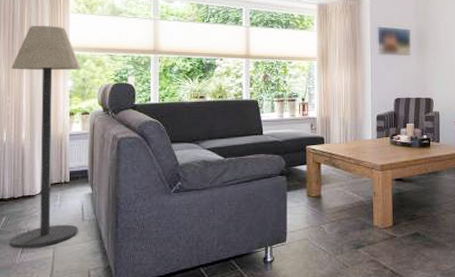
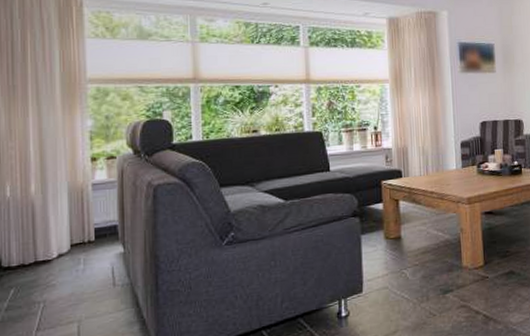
floor lamp: present [9,26,81,249] -> none [12,54,109,327]

